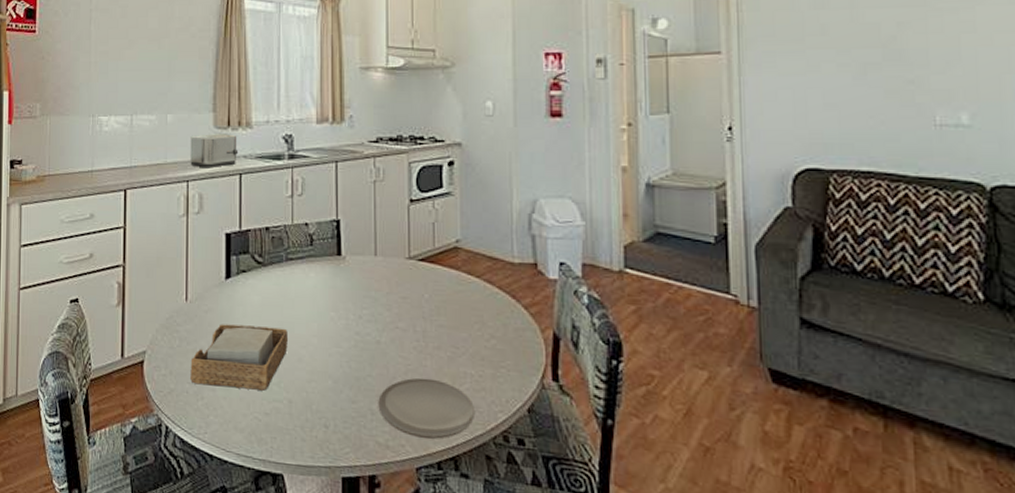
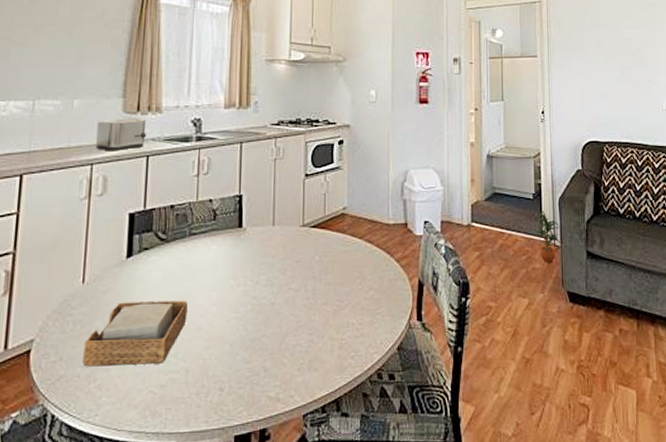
plate: present [378,377,474,439] -> none [271,331,354,386]
potted plant: none [716,259,759,329] -> present [533,211,561,264]

